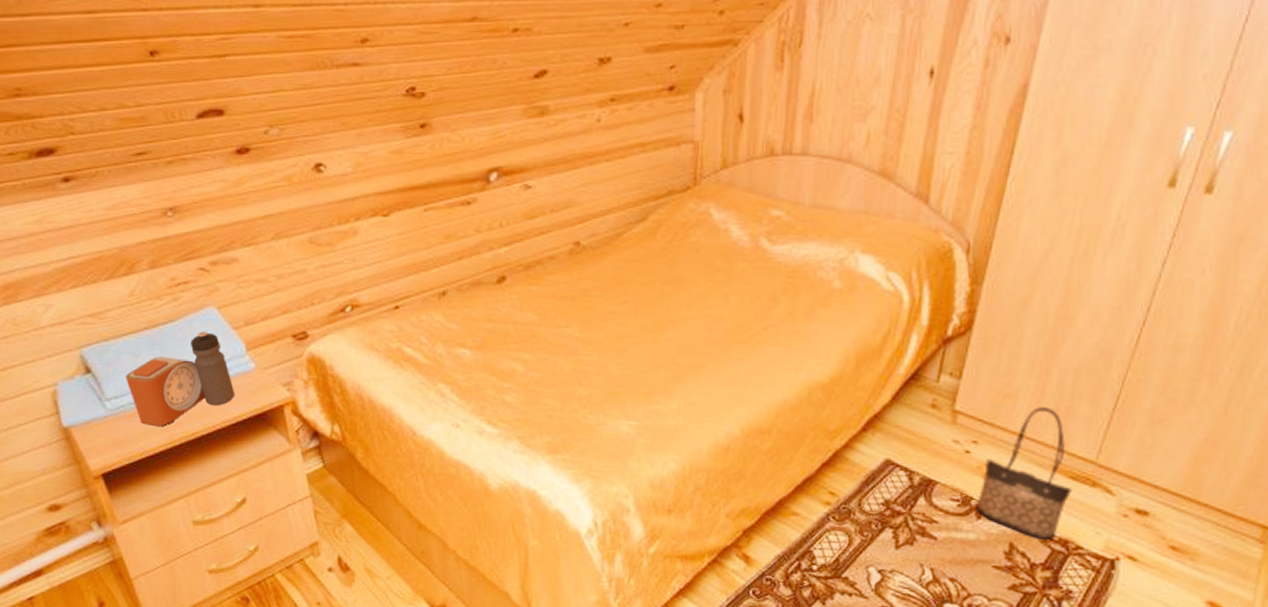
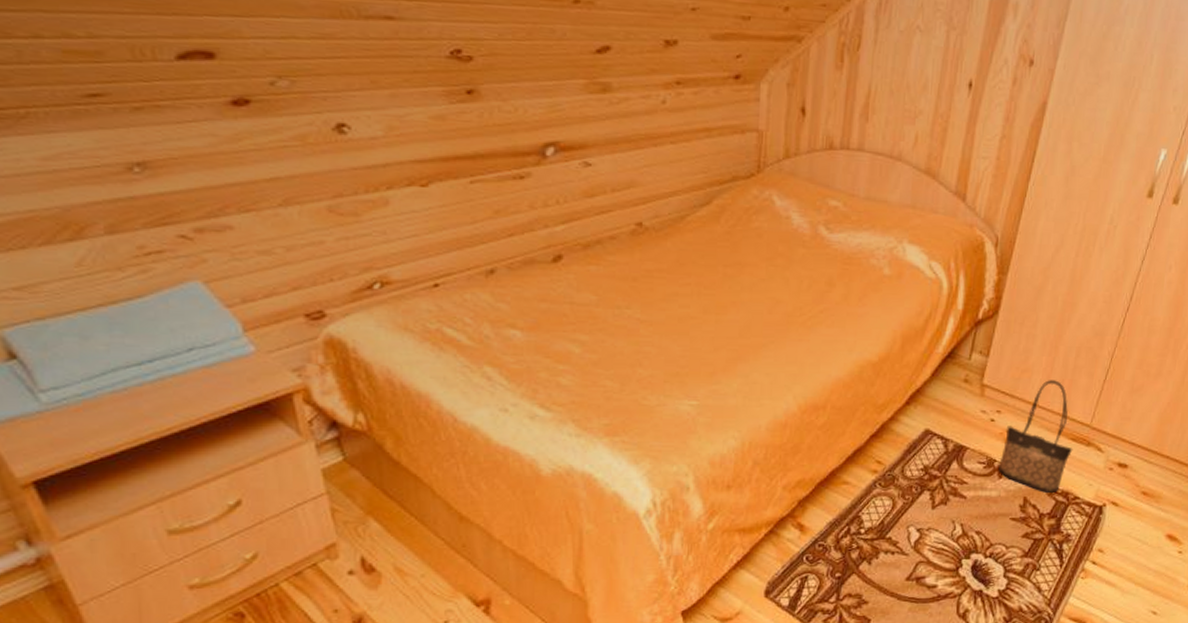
alarm clock: present [125,356,205,427] -> none [70,338,186,422]
water bottle: present [191,331,236,406] -> none [166,309,228,396]

